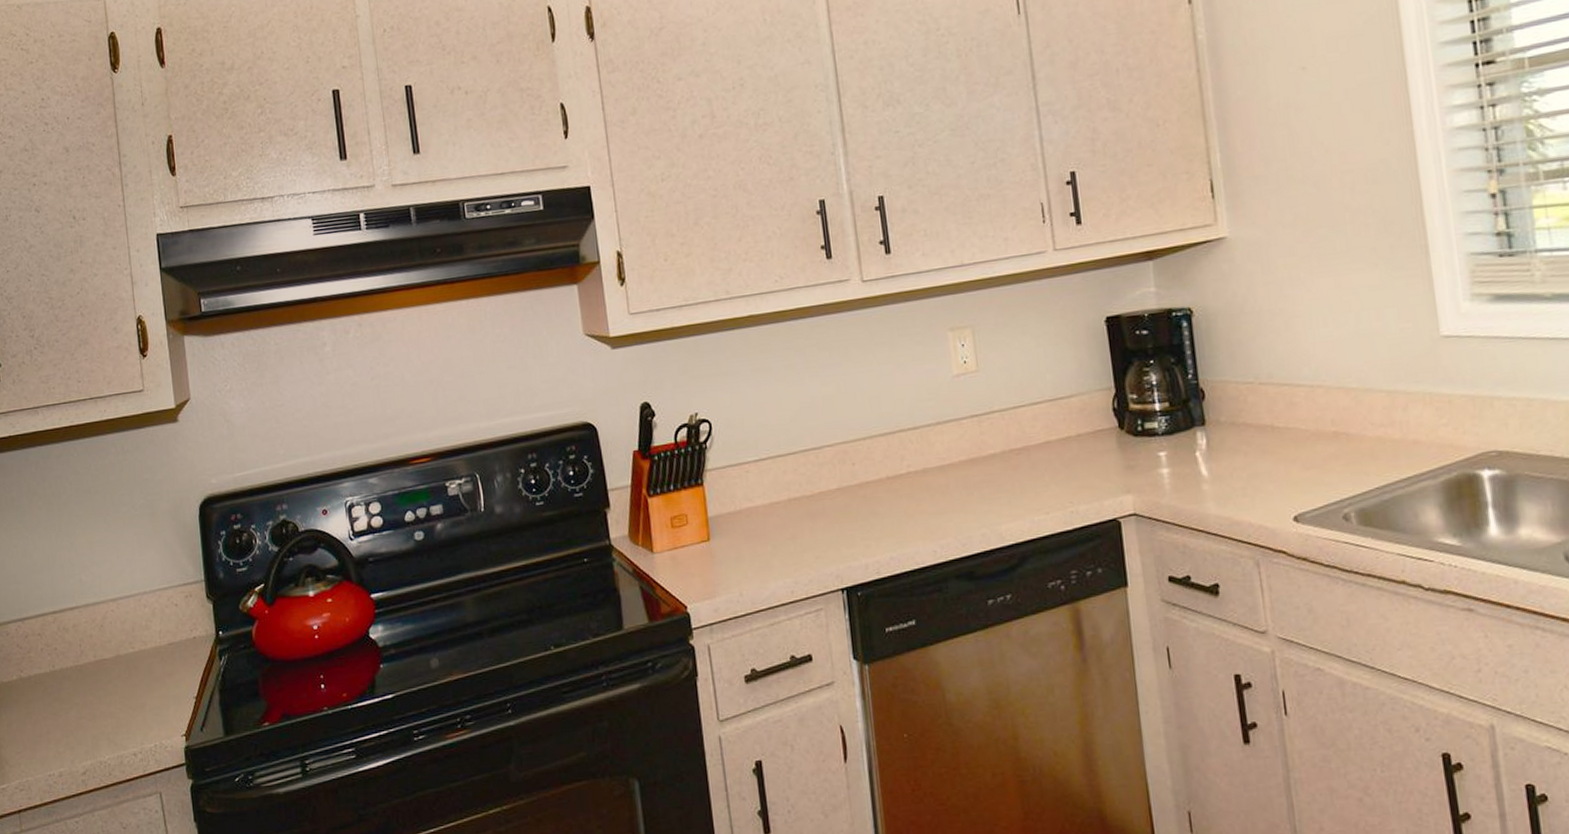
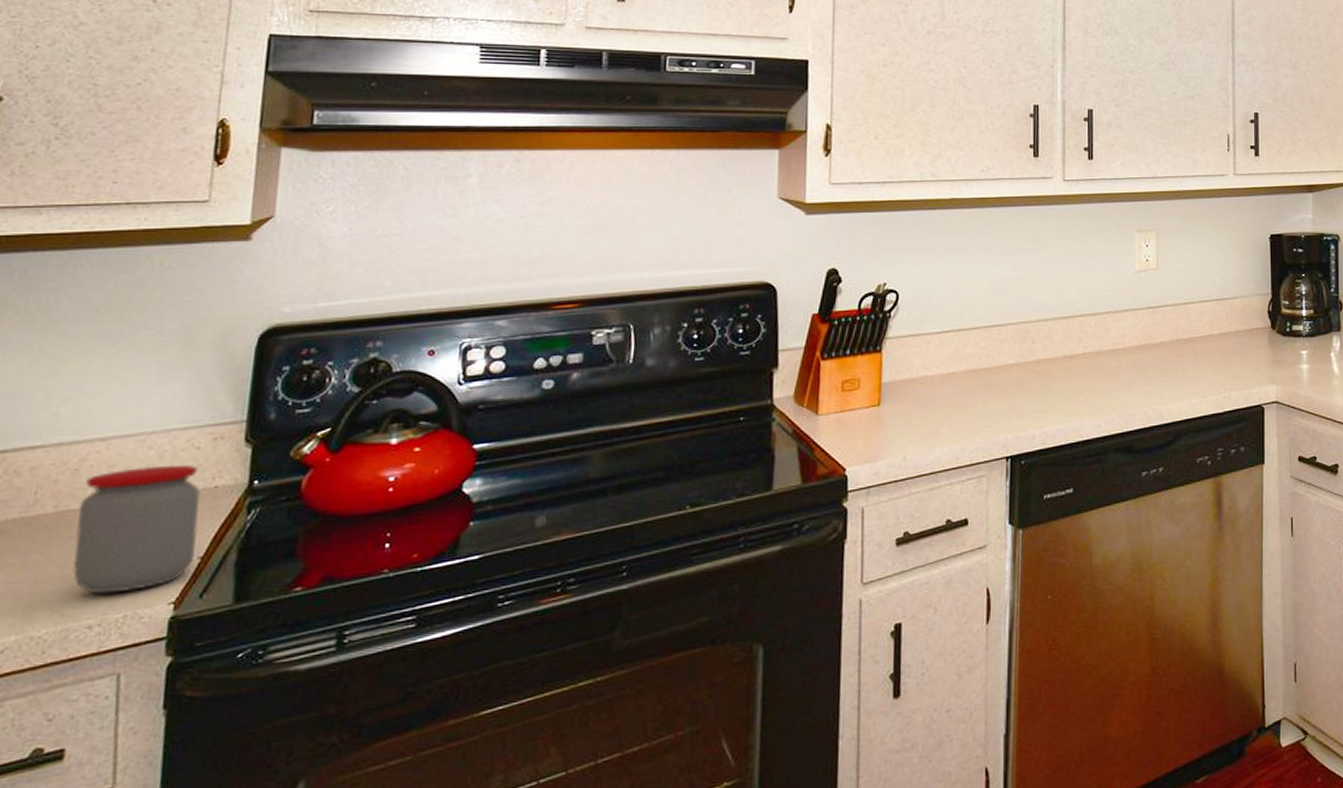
jar: none [109,619,192,728] -> present [72,465,201,594]

